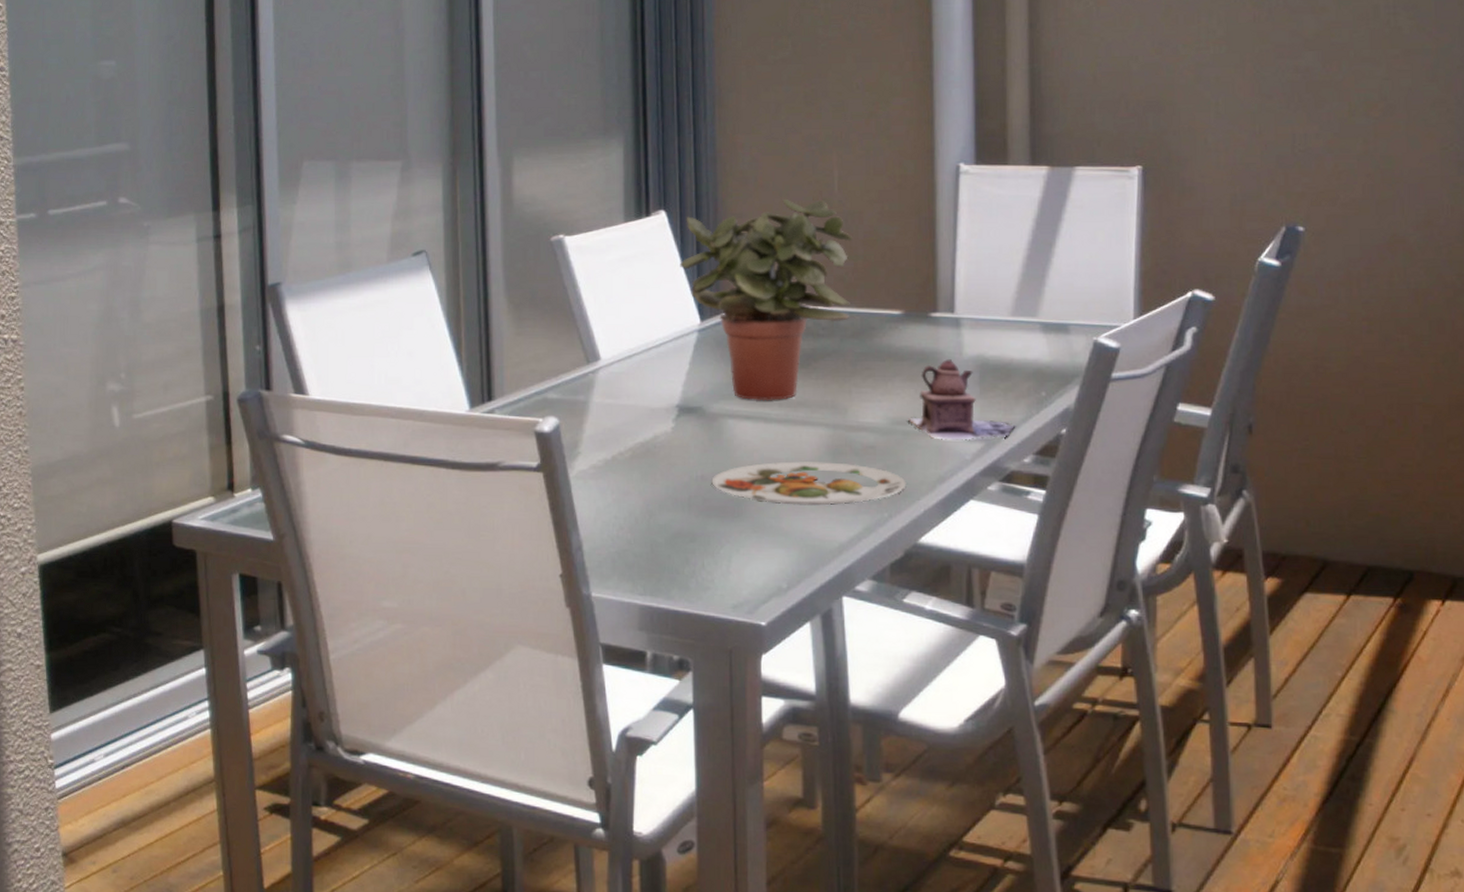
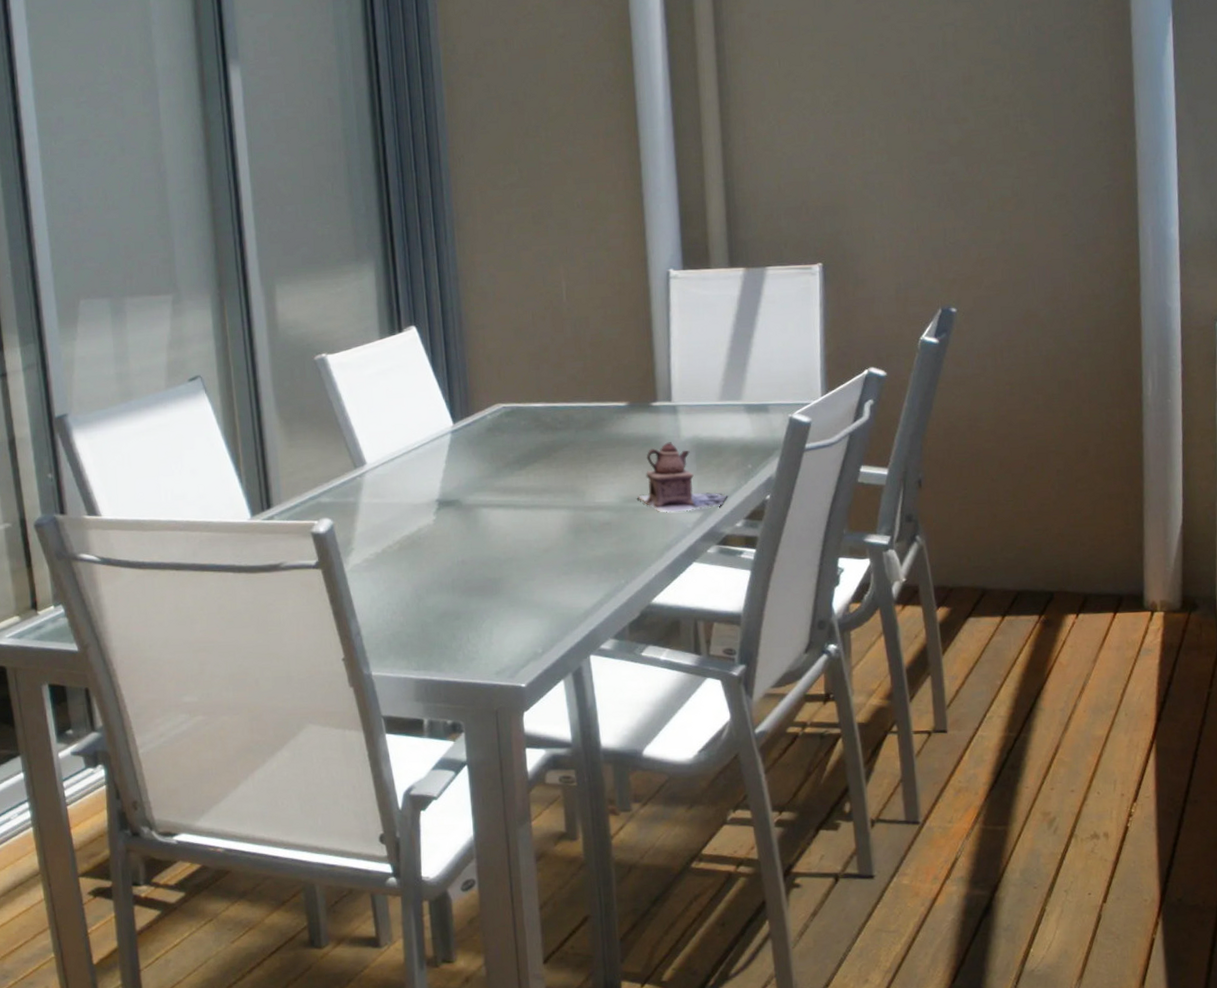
potted plant: present [680,199,853,401] -> none [431,309,583,491]
plate: present [711,461,906,506] -> none [471,539,639,580]

